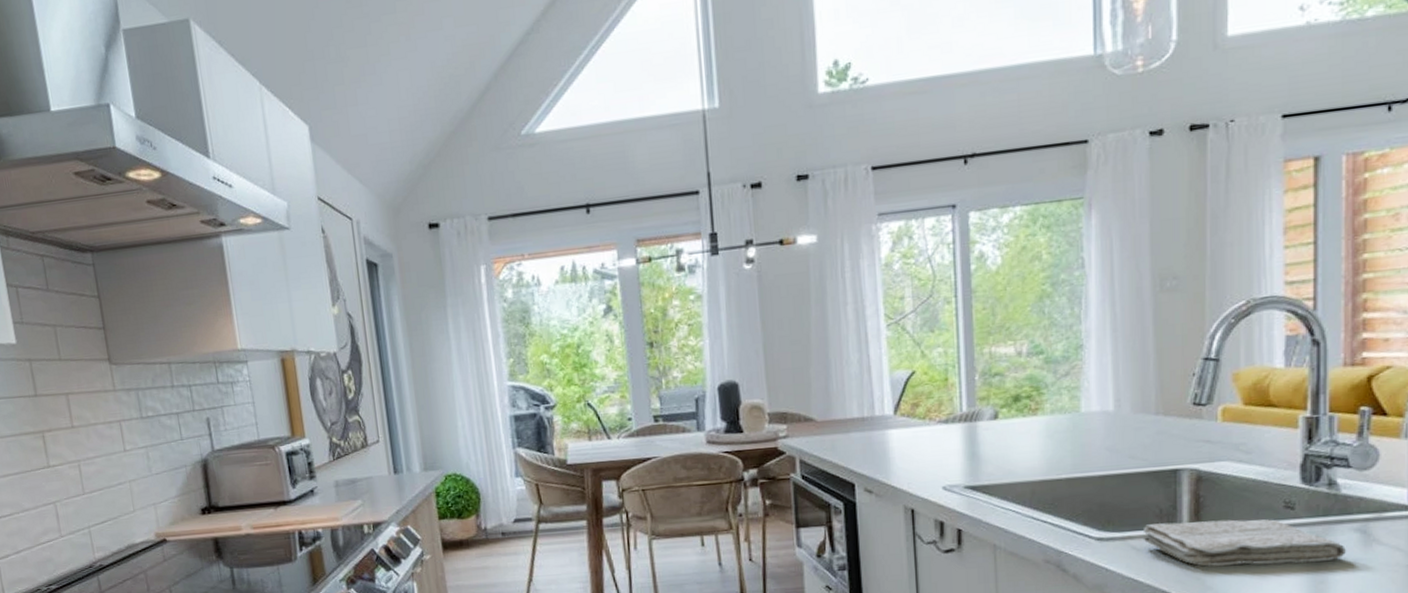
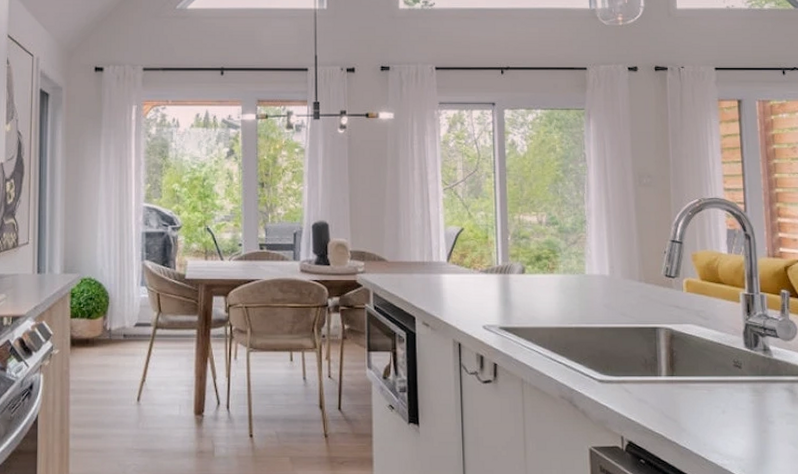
washcloth: present [1143,519,1346,567] -> none [633,372,780,413]

